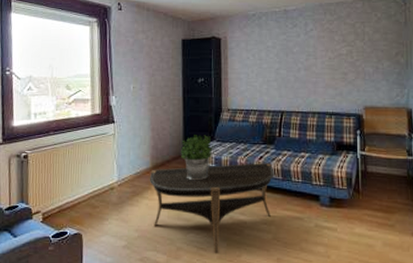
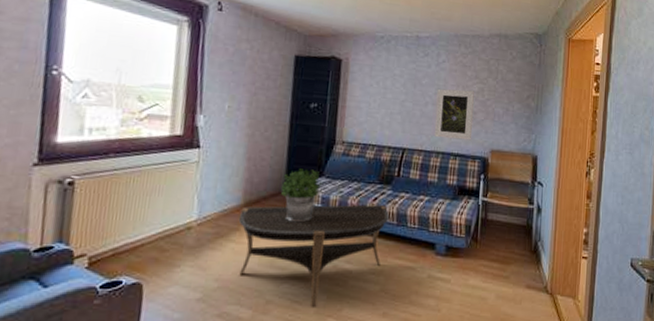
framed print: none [308,53,344,100] -> present [434,88,474,141]

